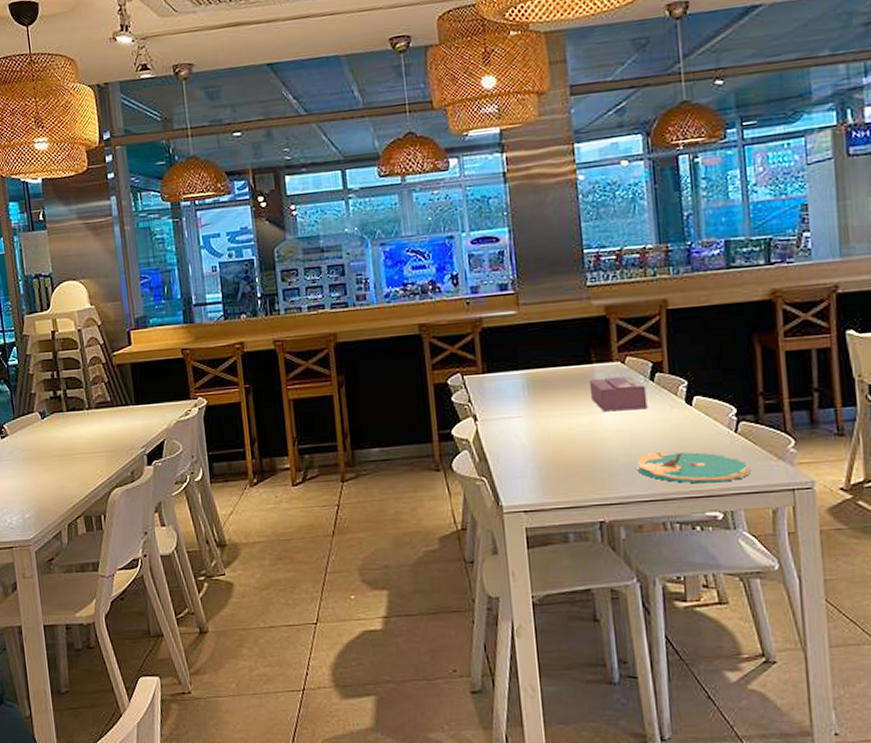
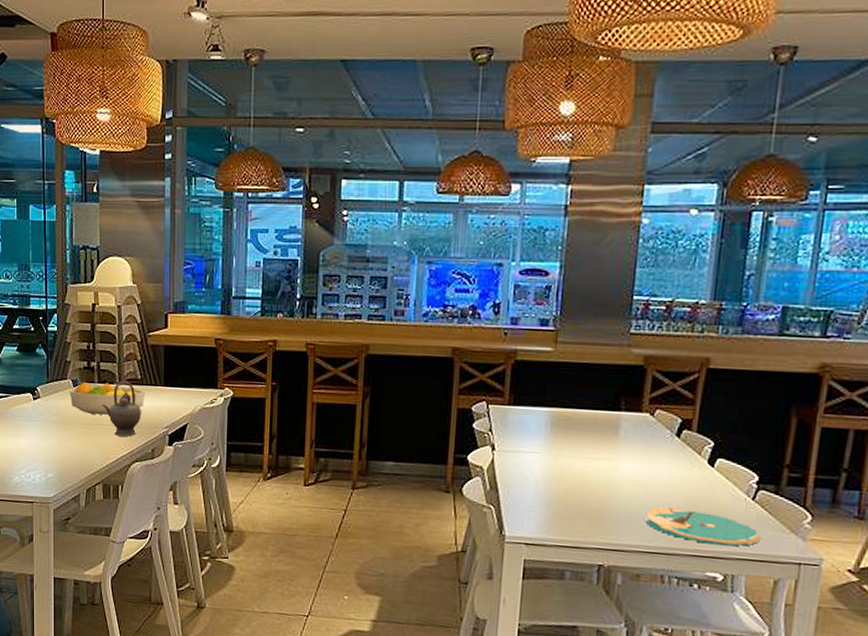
fruit bowl: none [38,410,118,445] -> present [69,381,145,415]
teapot: none [74,405,116,463] -> present [102,381,141,437]
tissue box: present [589,376,648,412] -> none [612,426,671,464]

